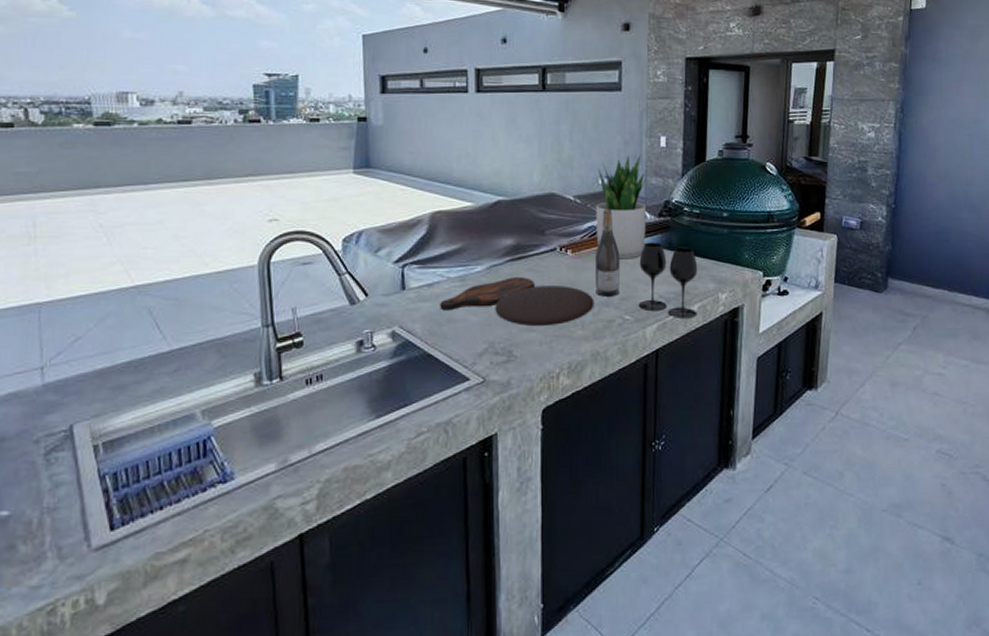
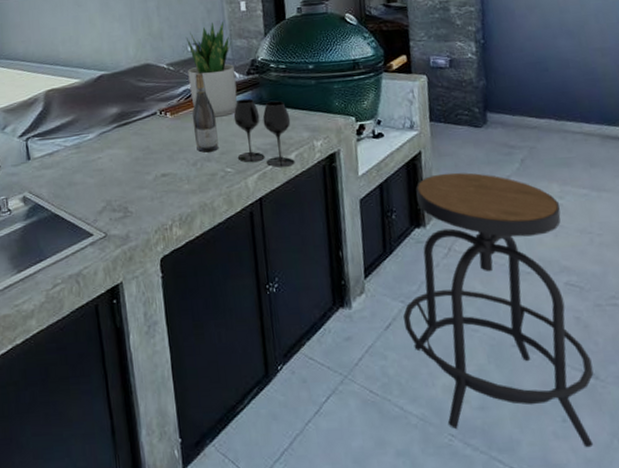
cutting board: present [440,277,534,311] -> none [61,141,141,176]
platter: present [495,286,594,327] -> none [108,145,197,184]
bar stool: none [785,336,951,609] -> present [403,172,594,448]

